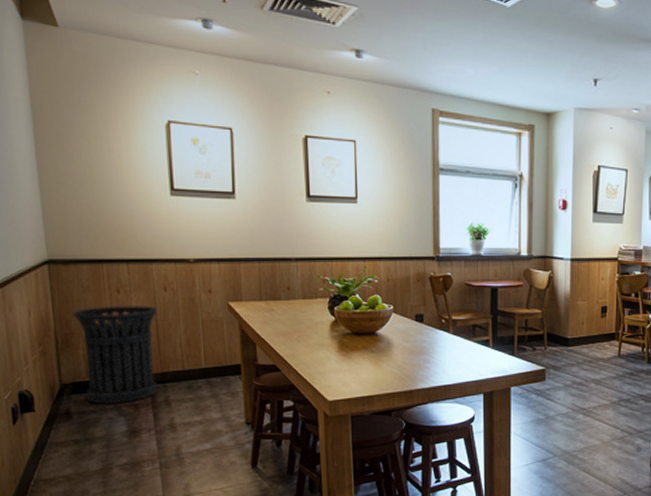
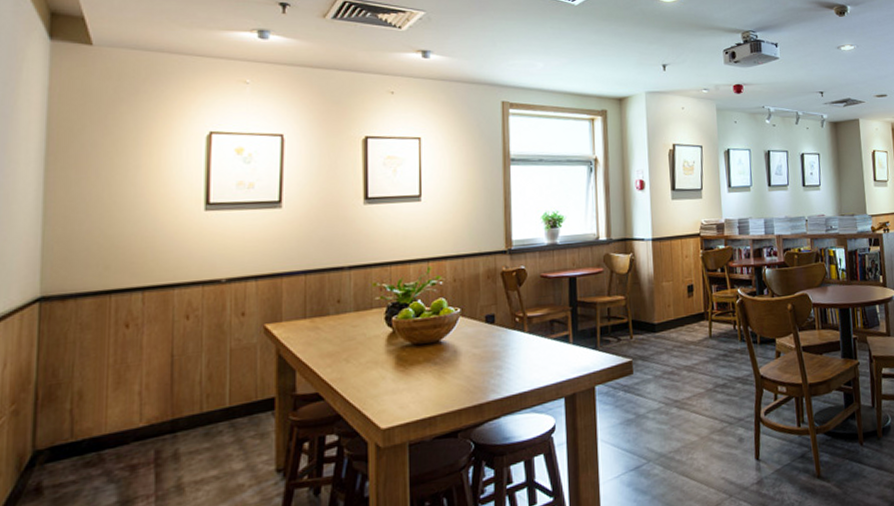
trash can: present [73,306,158,404] -> none [64,339,175,471]

